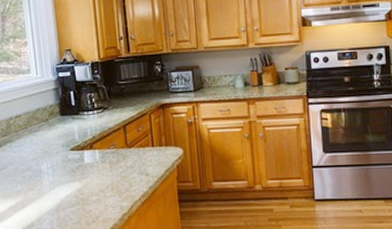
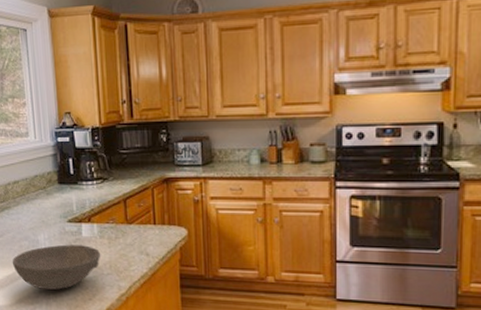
bowl: none [15,171,104,216] -> present [12,244,101,290]

